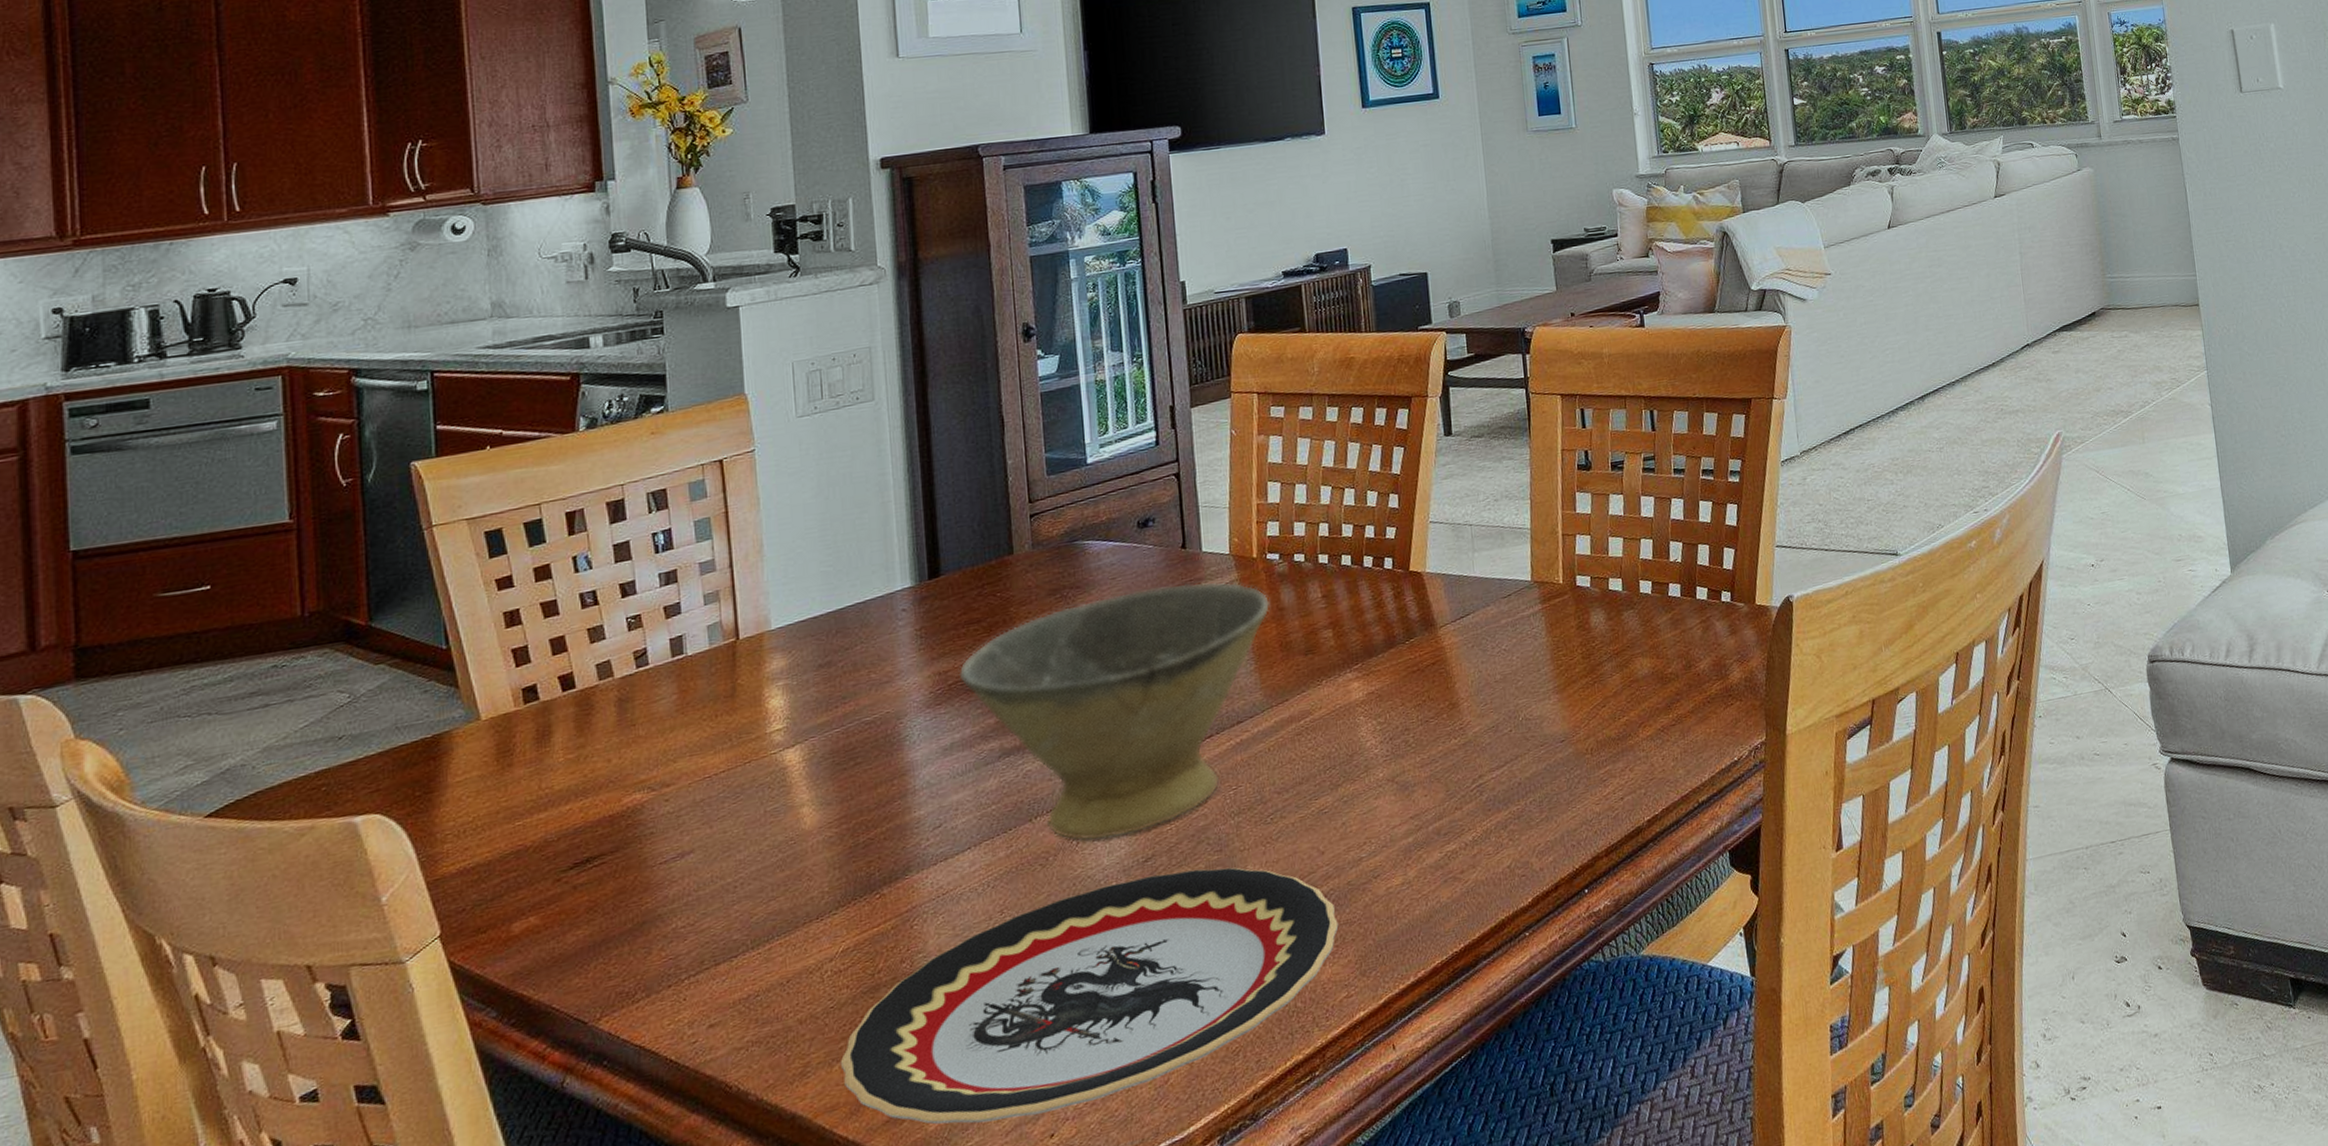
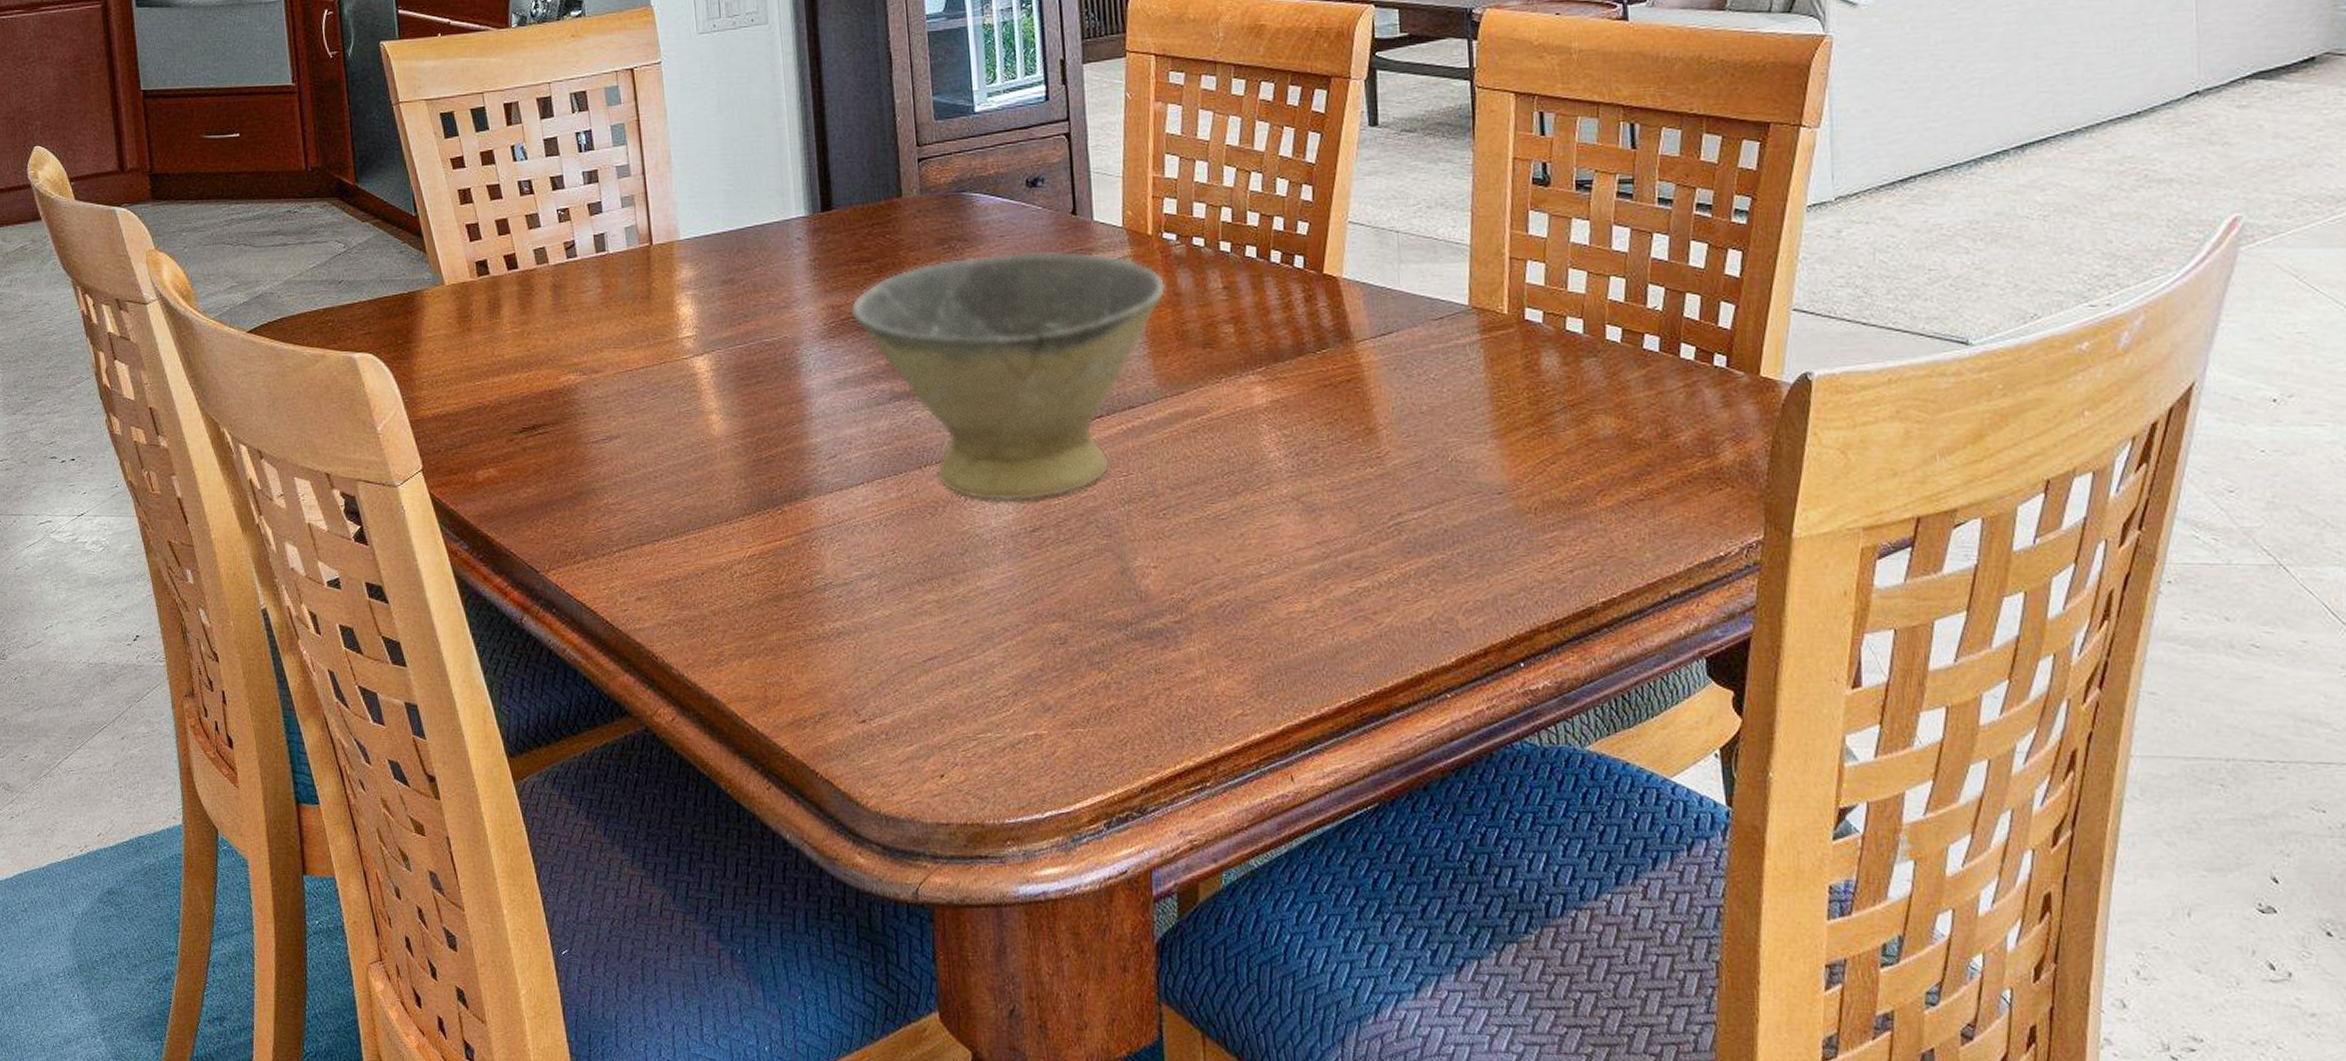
plate: present [840,867,1339,1125] -> none [749,546,1234,753]

